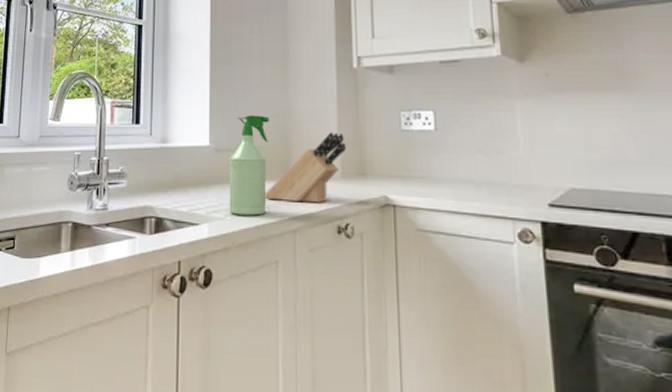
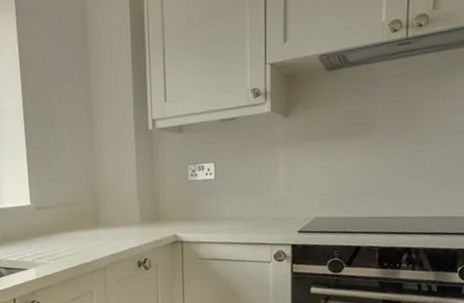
spray bottle: present [229,115,269,216] -> none [48,176,81,259]
knife block: present [264,132,346,203] -> none [79,186,144,245]

